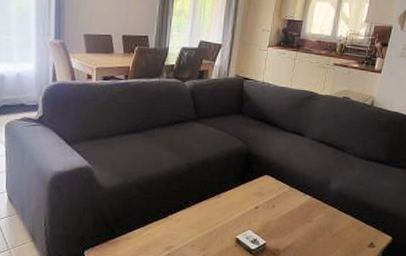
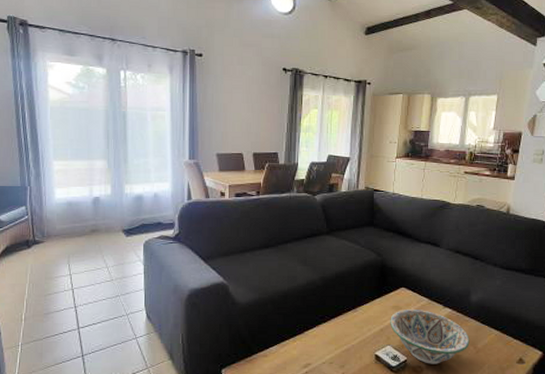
decorative bowl: none [252,196,326,248] -> present [390,309,470,364]

